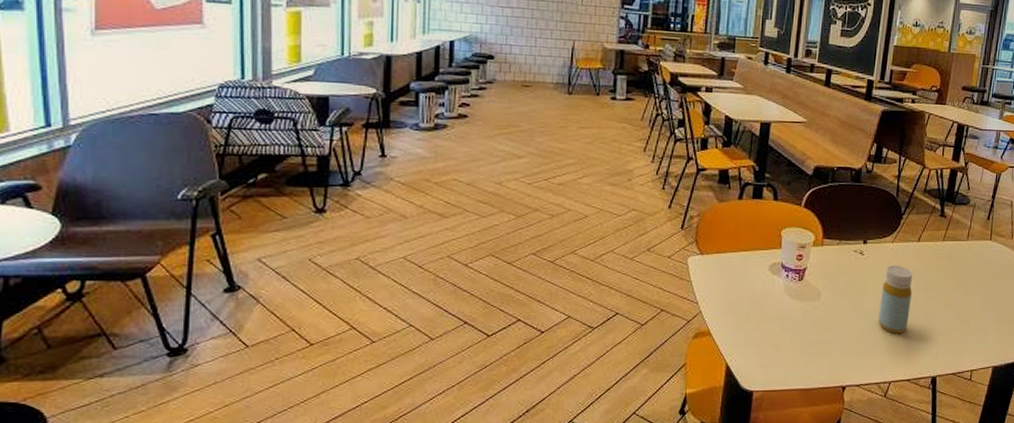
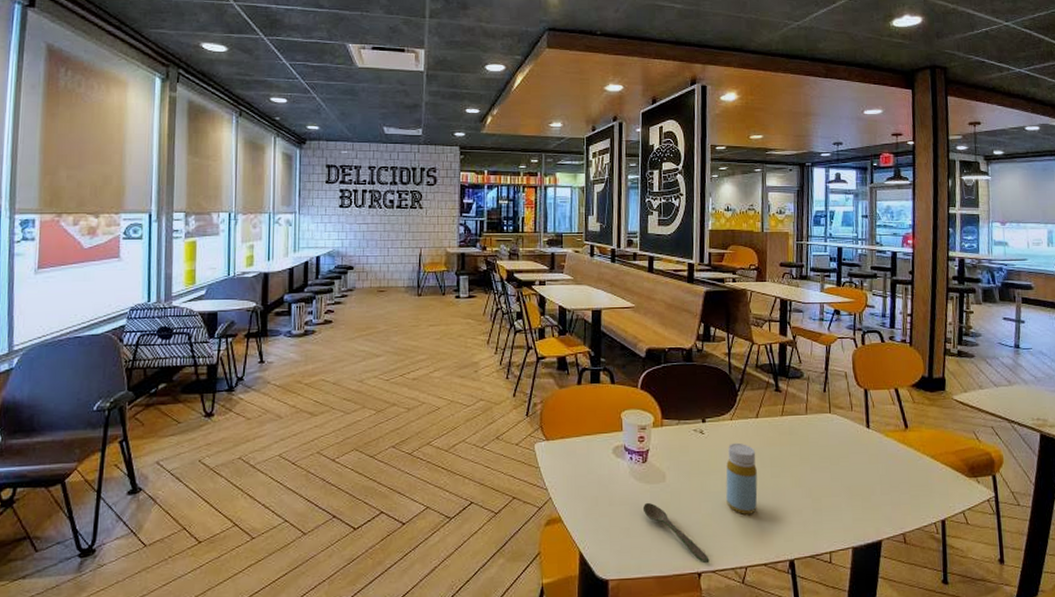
spoon: none [794,319,855,378] -> present [642,502,710,564]

